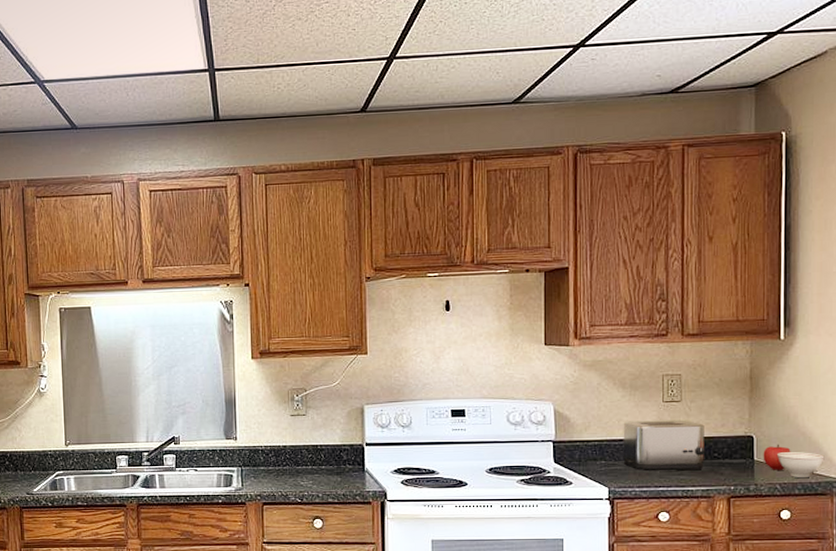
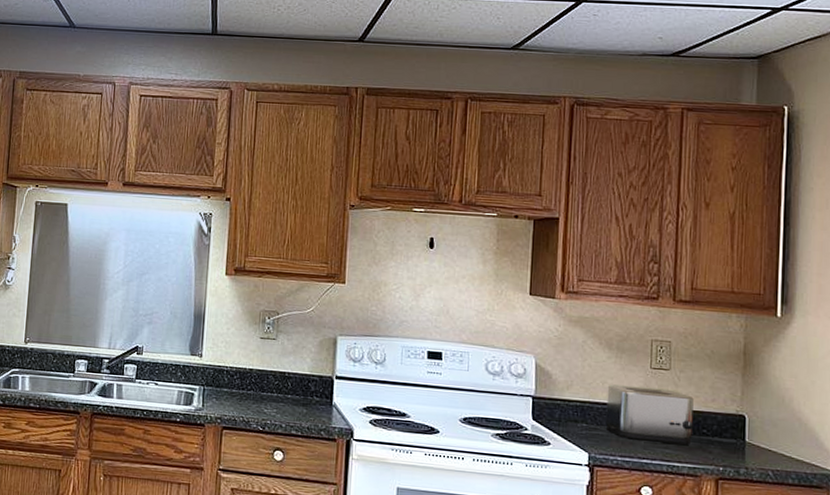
fruit: present [763,444,791,470] -> none [755,427,785,456]
bowl: present [777,452,825,478] -> none [770,436,821,468]

